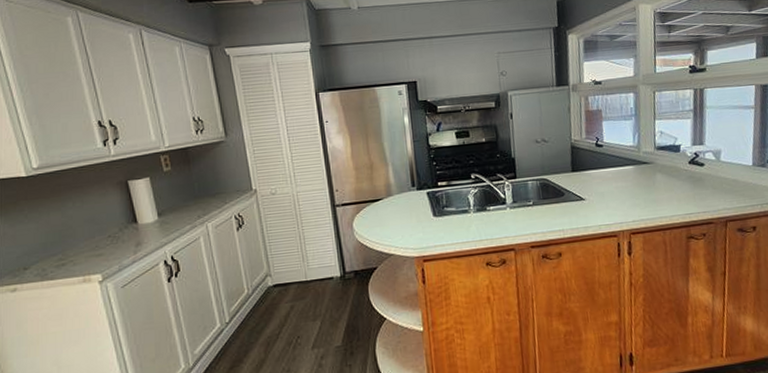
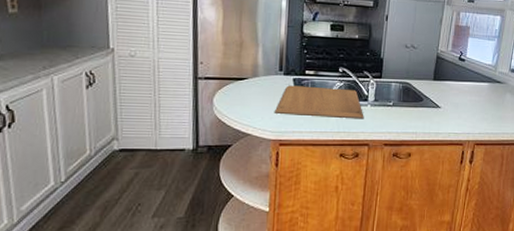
chopping board: none [414,194,505,230] -> present [275,85,364,119]

